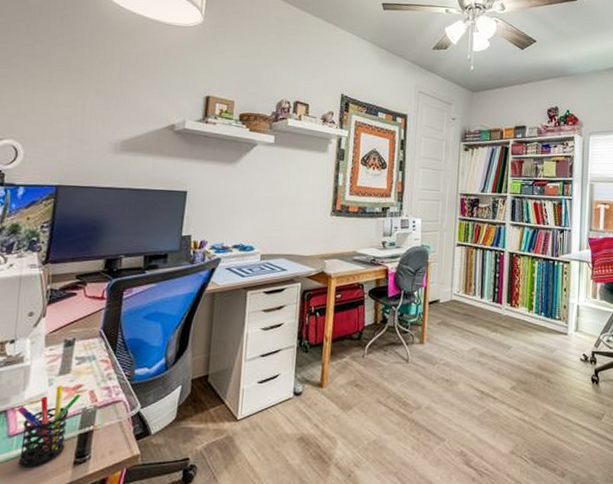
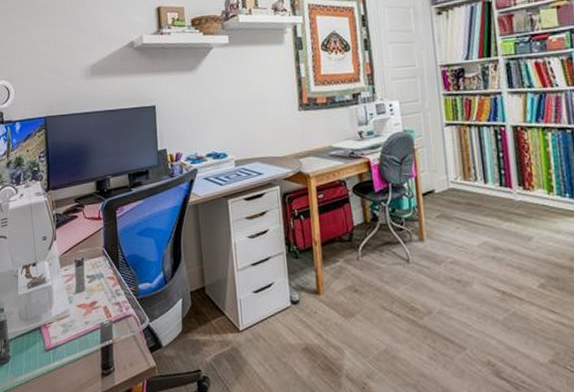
pen holder: present [18,384,81,467] -> none [49,302,97,379]

